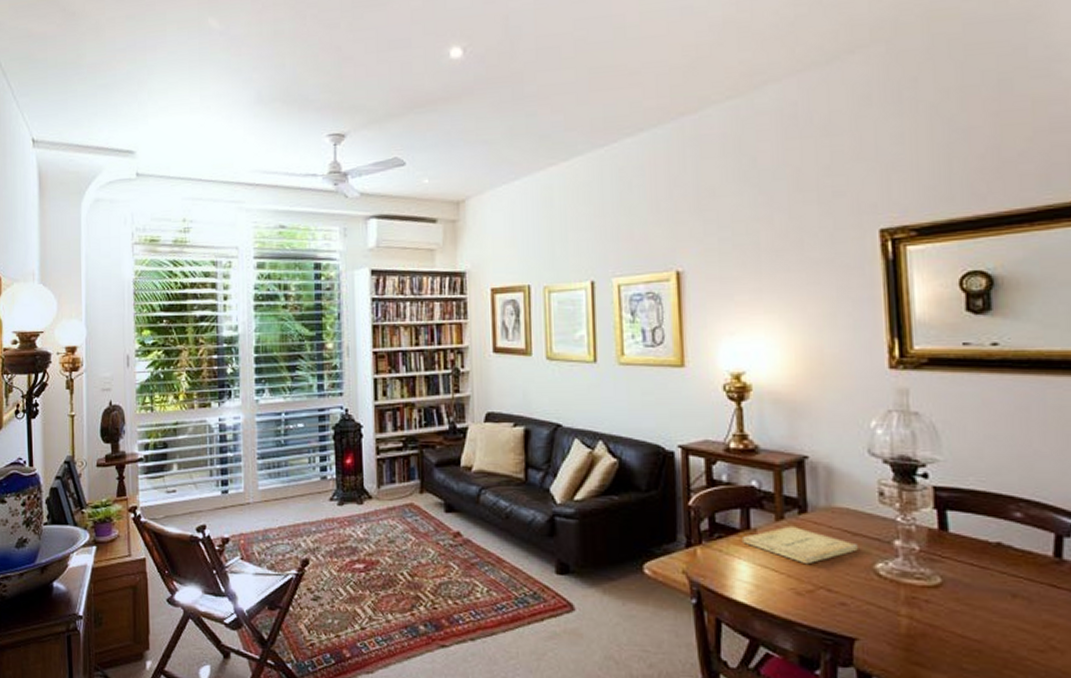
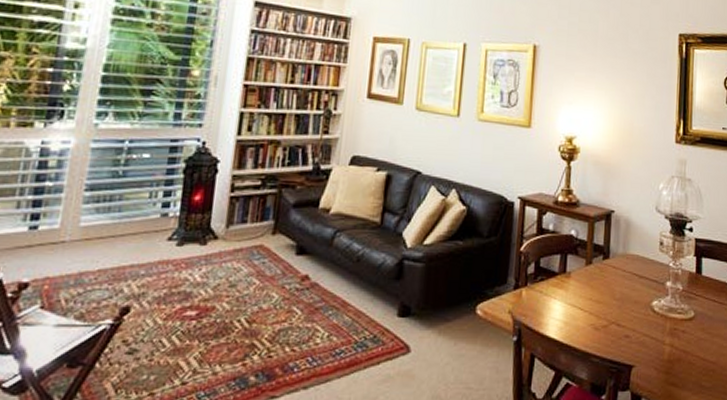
book: present [741,525,858,565] -> none [558,269,642,303]

